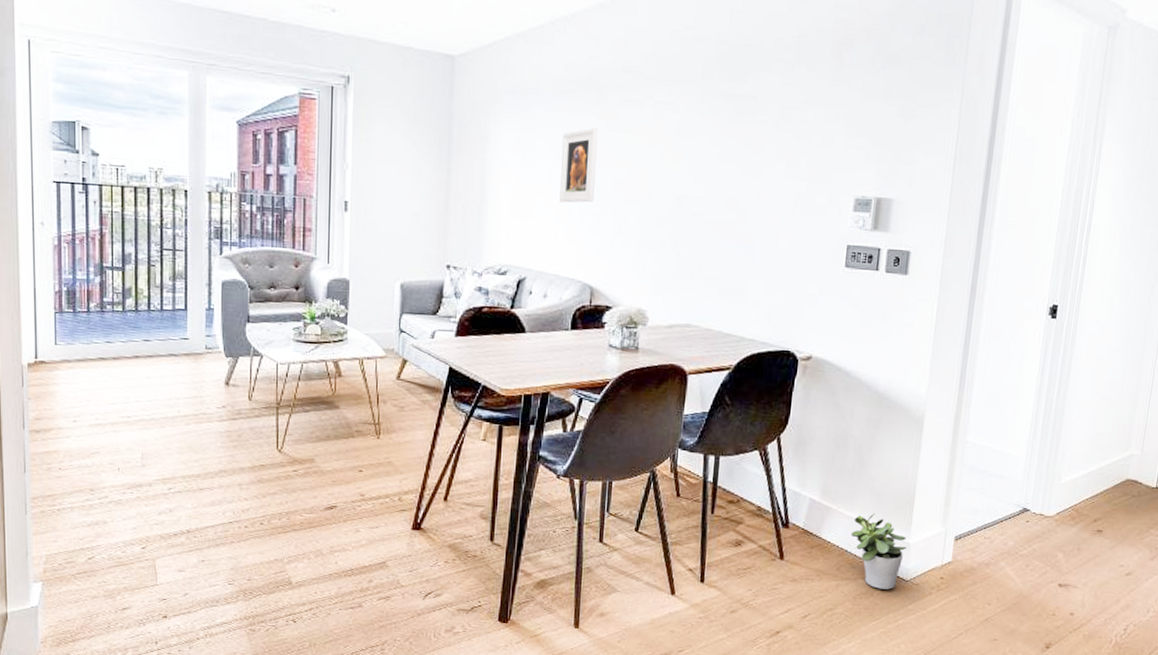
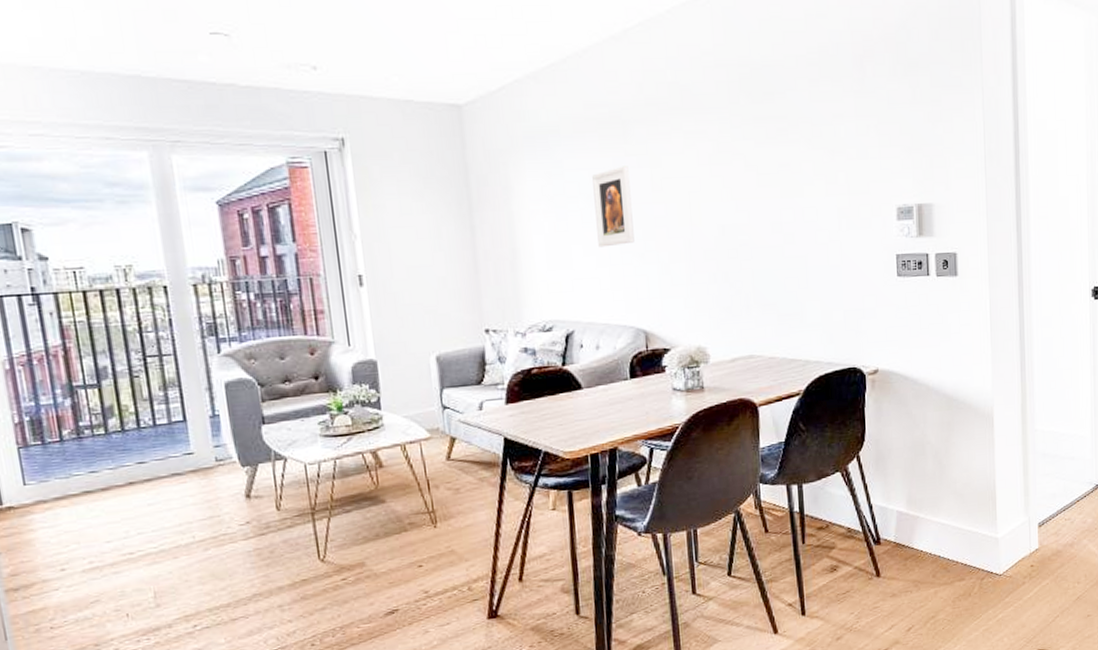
potted plant: present [851,513,907,590] -> none [941,514,995,588]

